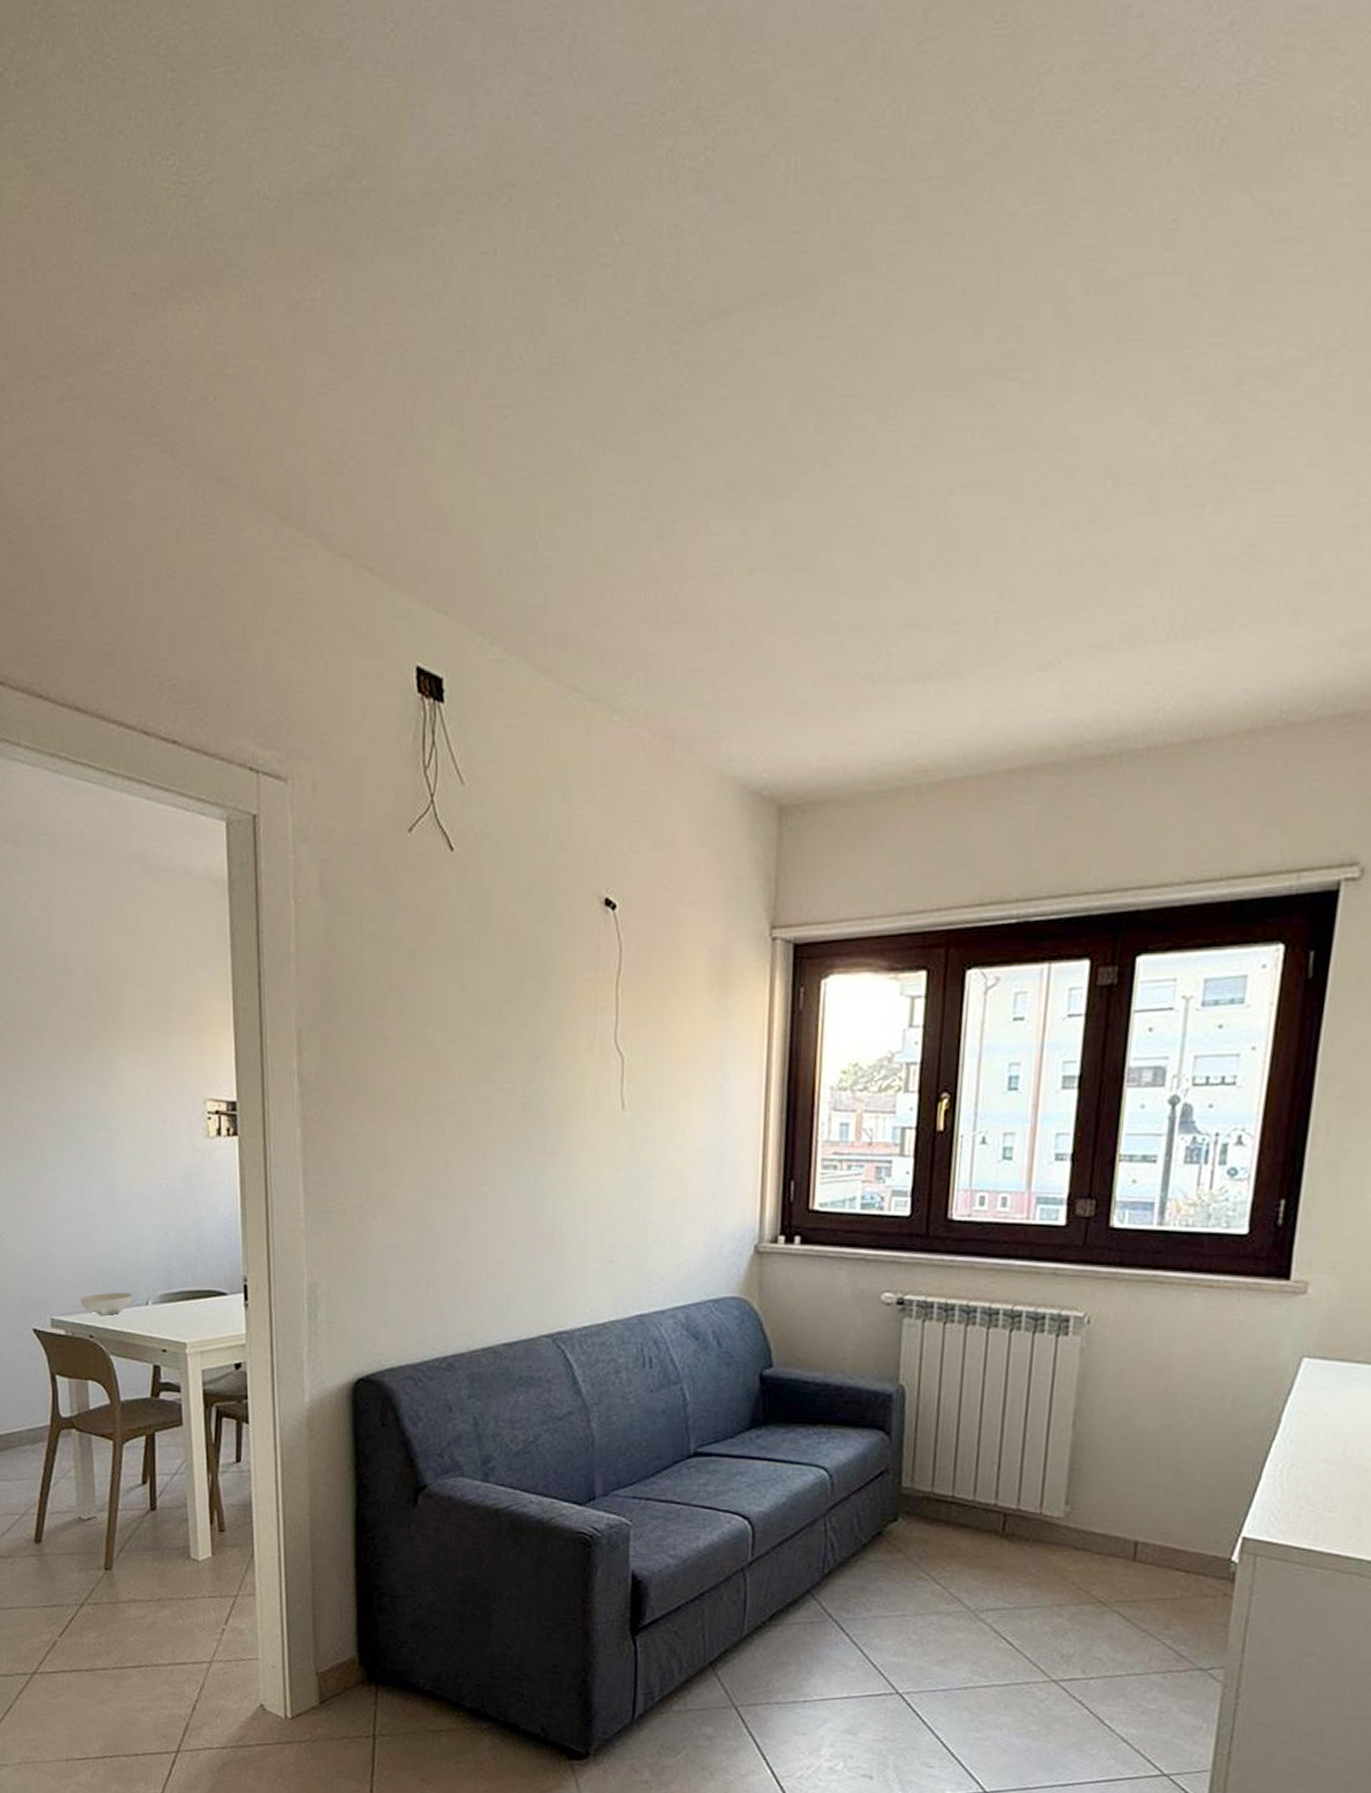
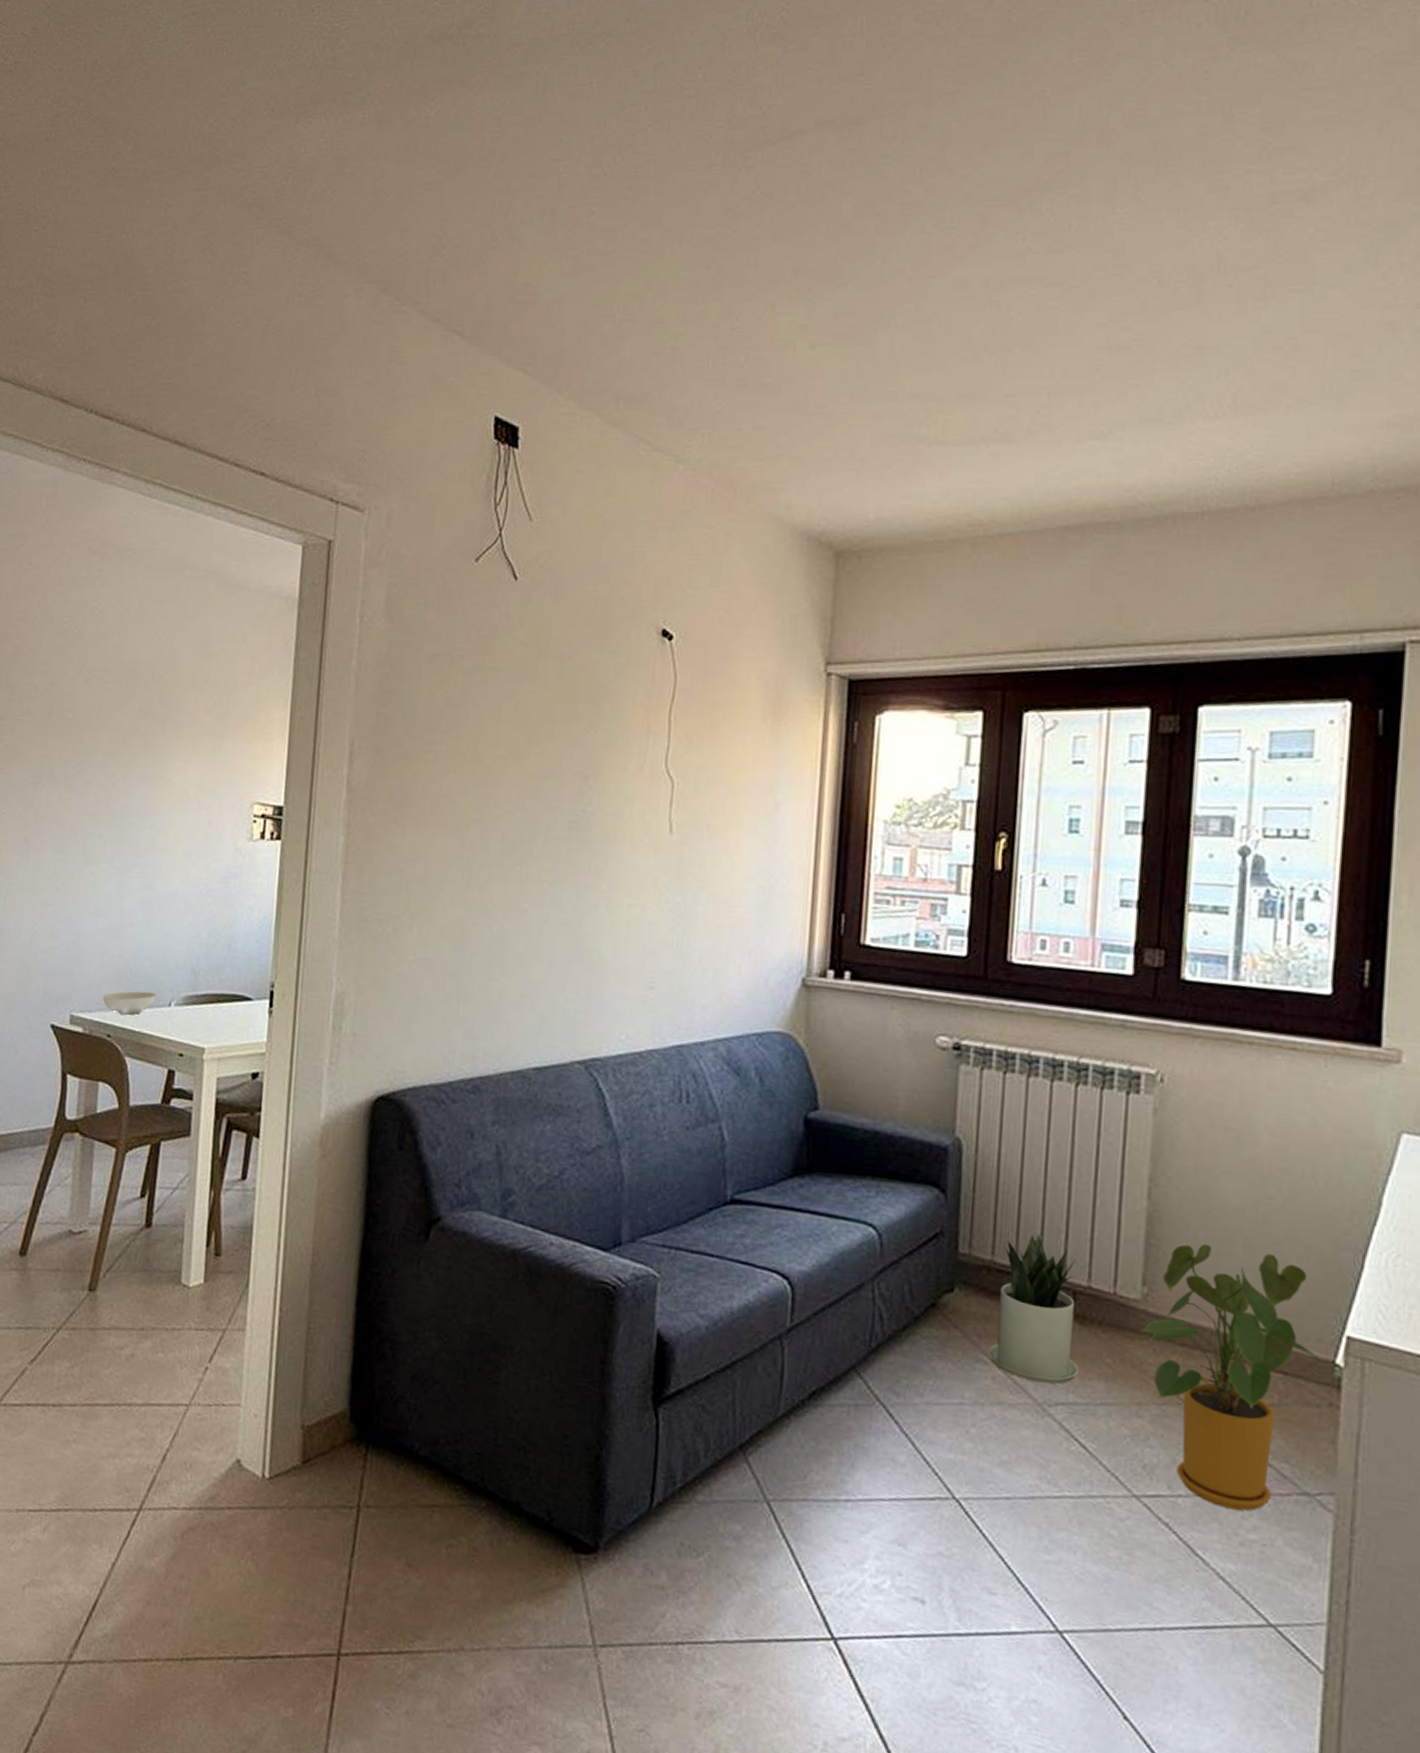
planter: none [928,1467,1008,1594] -> present [988,1234,1079,1384]
house plant: none [1063,1465,1223,1686] -> present [1141,1243,1325,1511]

